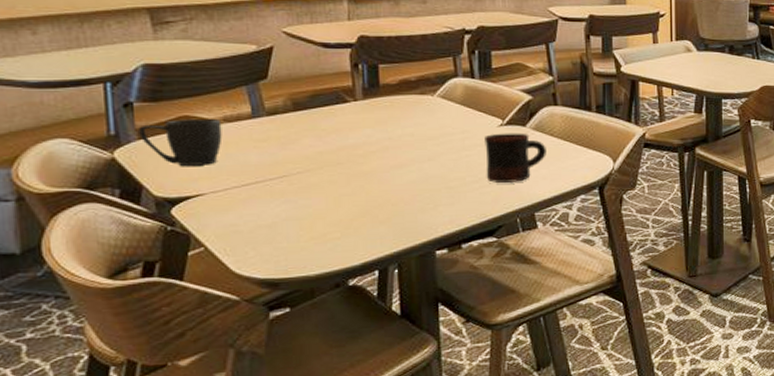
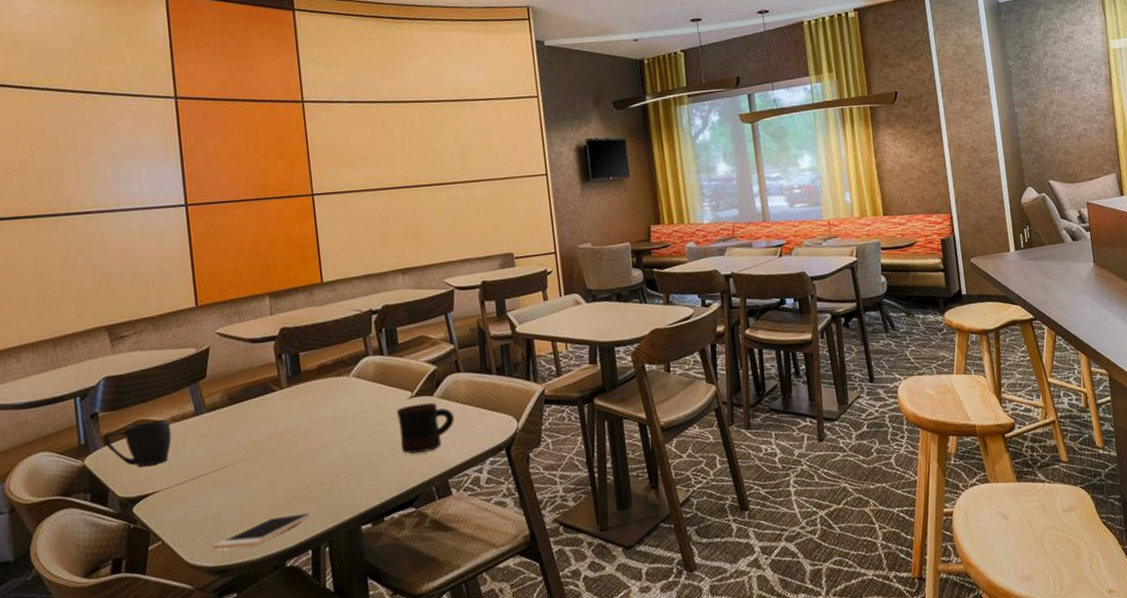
cell phone: none [263,233,381,262] -> present [211,513,312,550]

